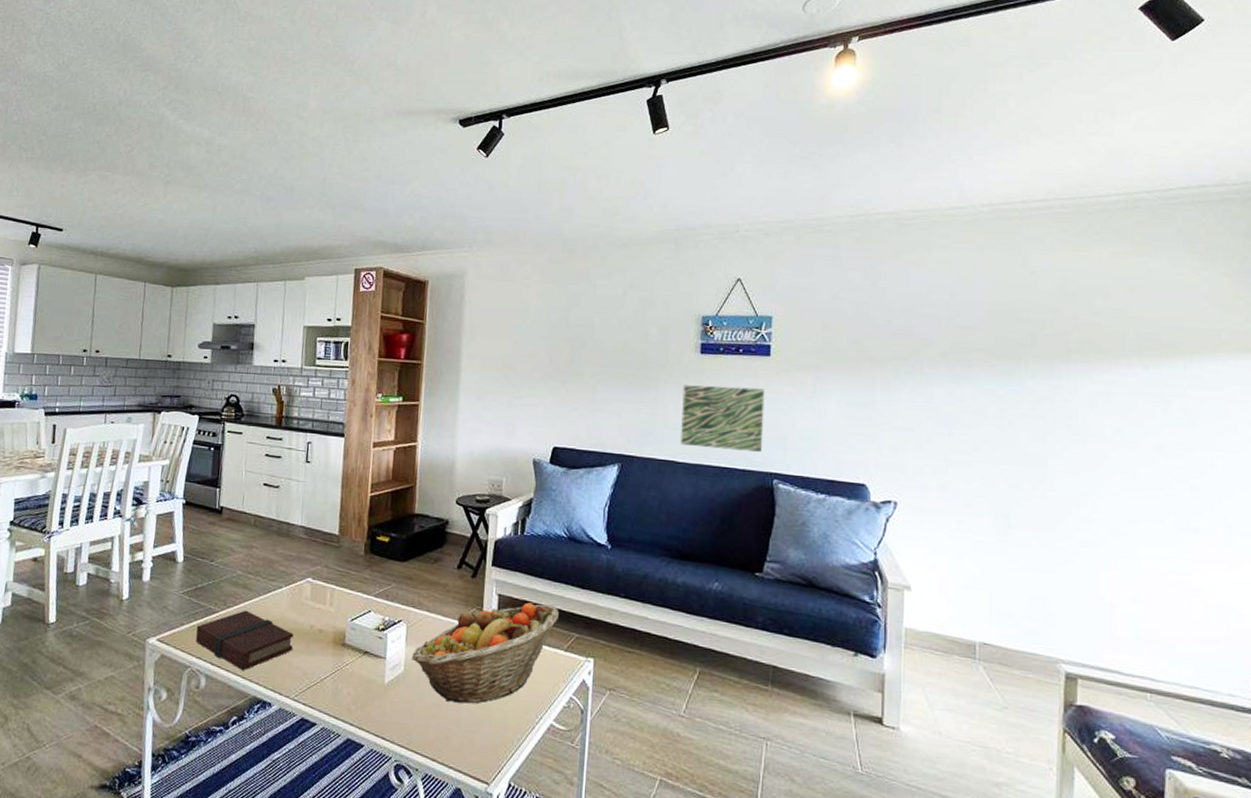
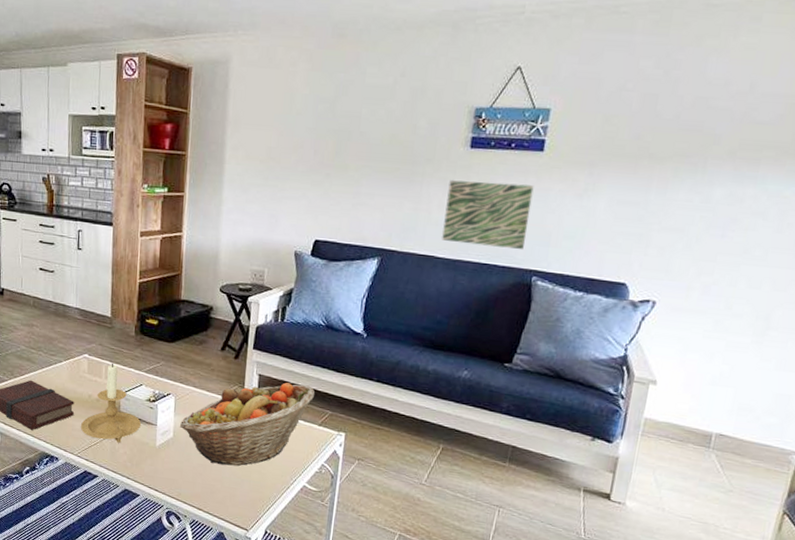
candle holder: none [299,587,368,682] -> present [80,363,141,443]

